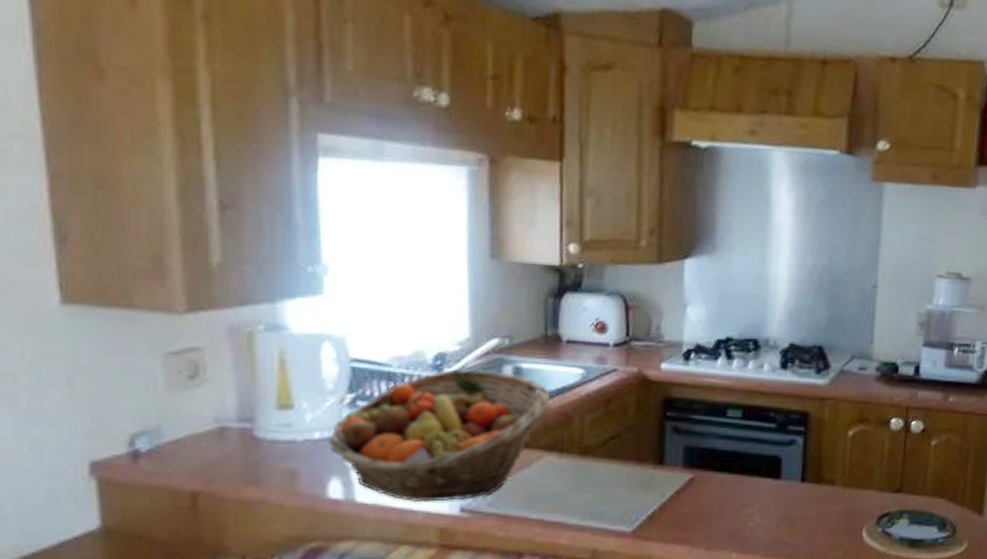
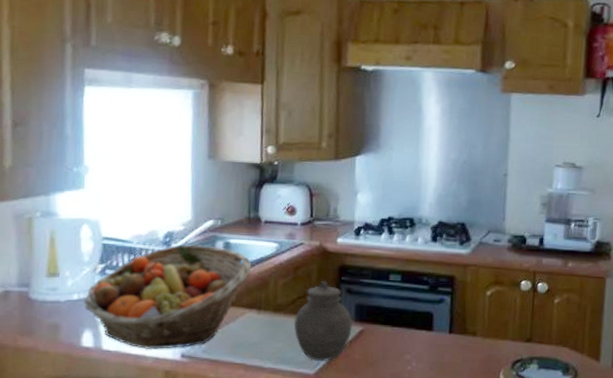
jar: none [606,416,680,517] -> present [294,280,353,362]

